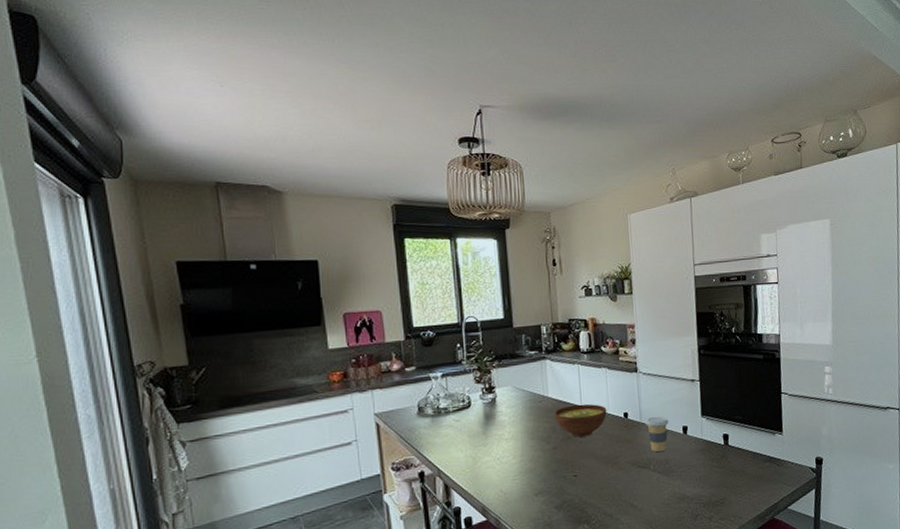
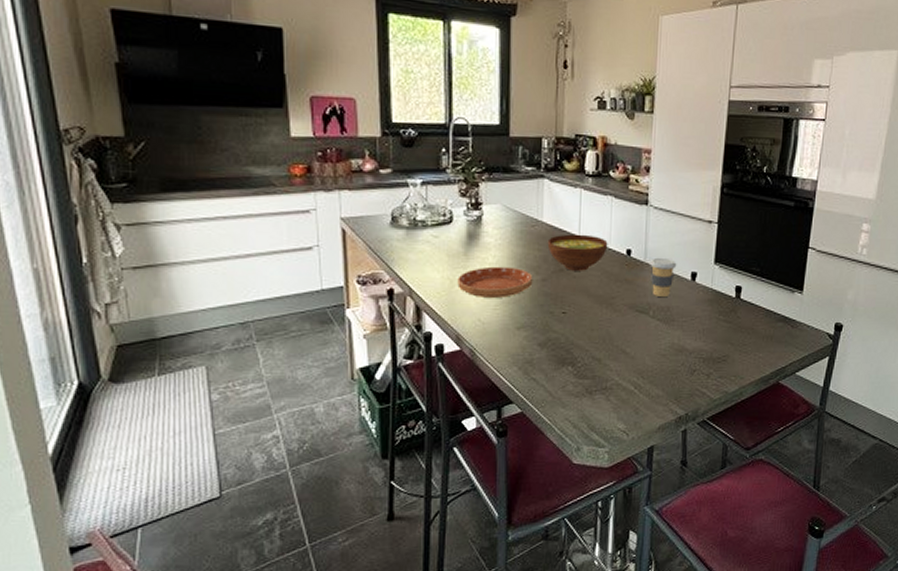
saucer: none [479,440,546,471] -> present [457,266,533,298]

